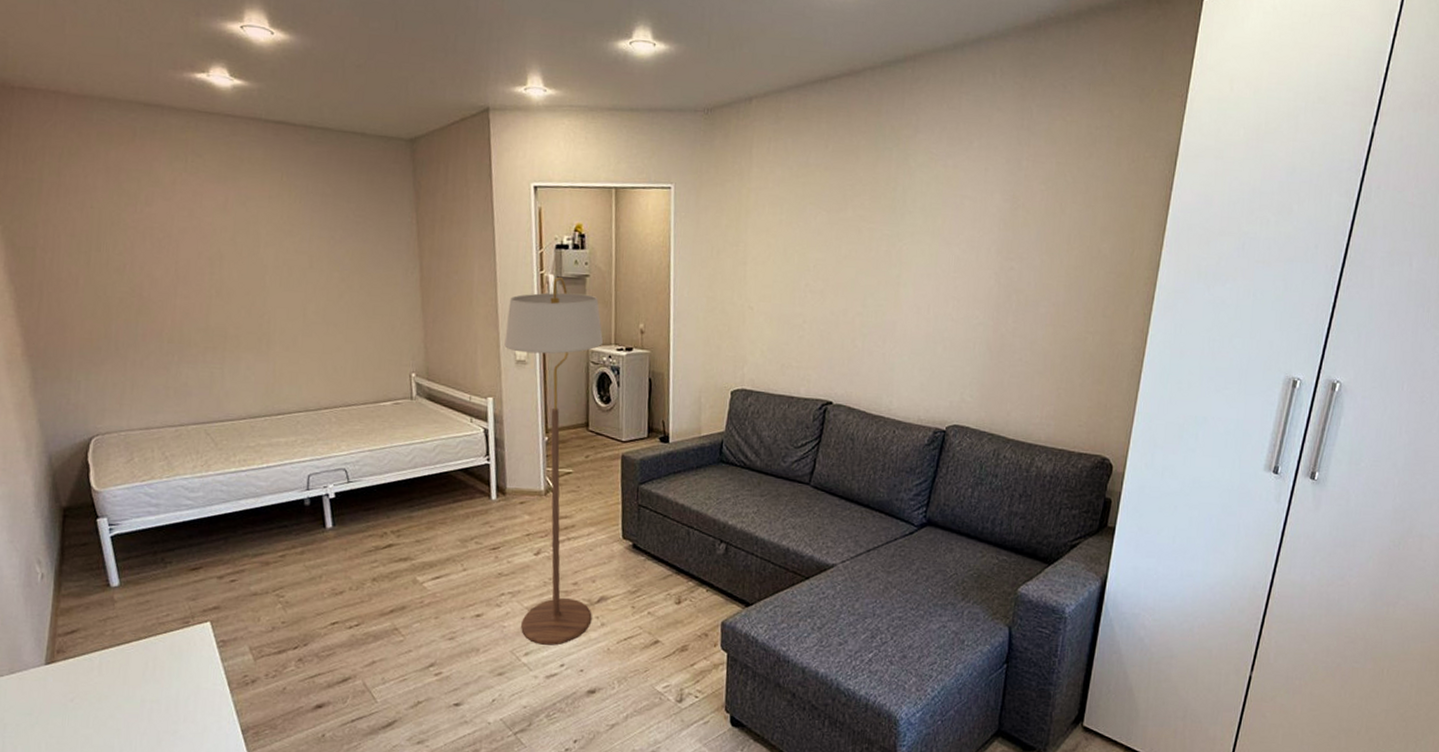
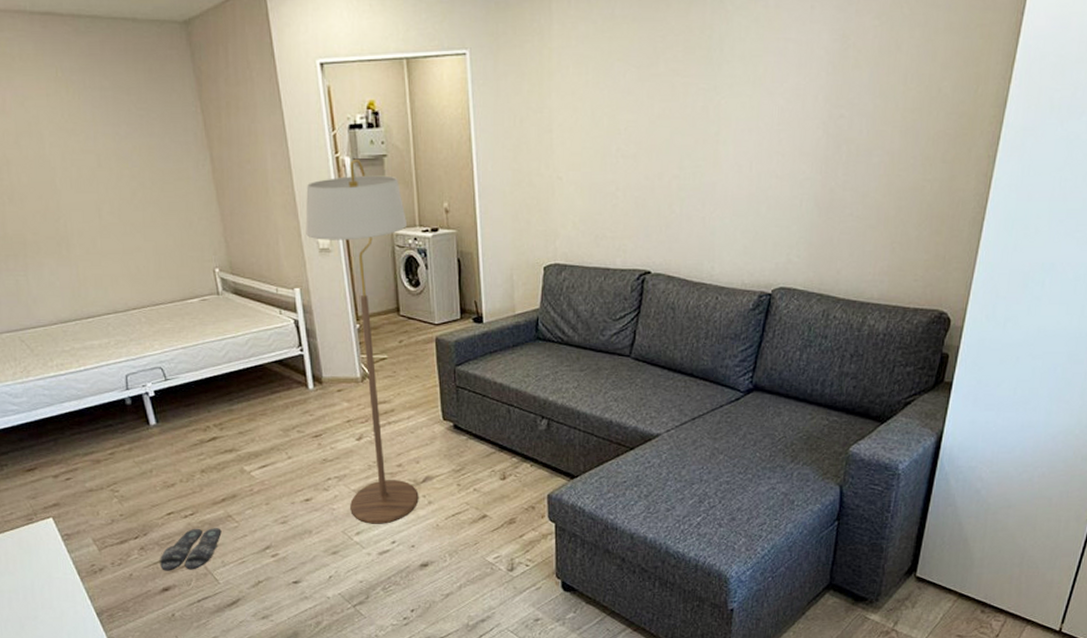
slippers: none [316,640,386,686] -> present [160,528,222,571]

